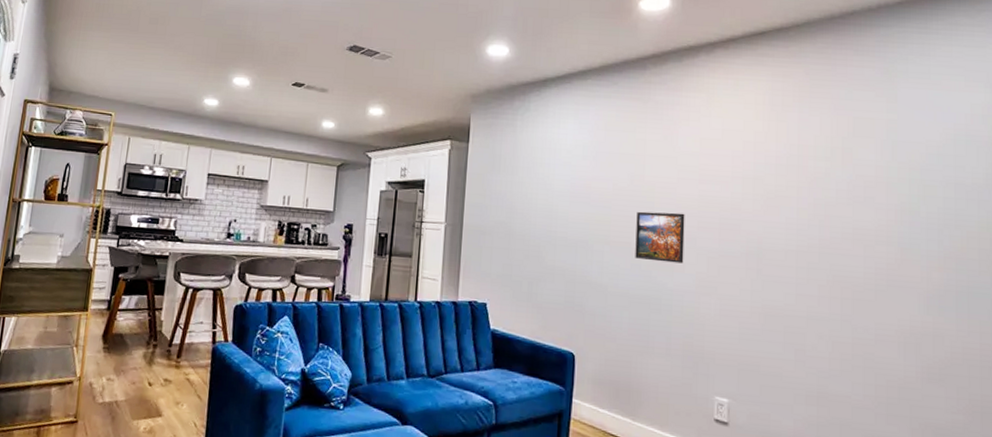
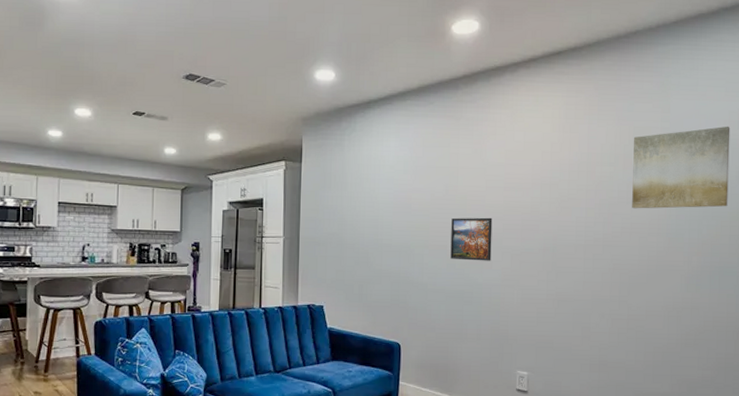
wall art: none [854,120,975,215] -> present [632,126,730,209]

